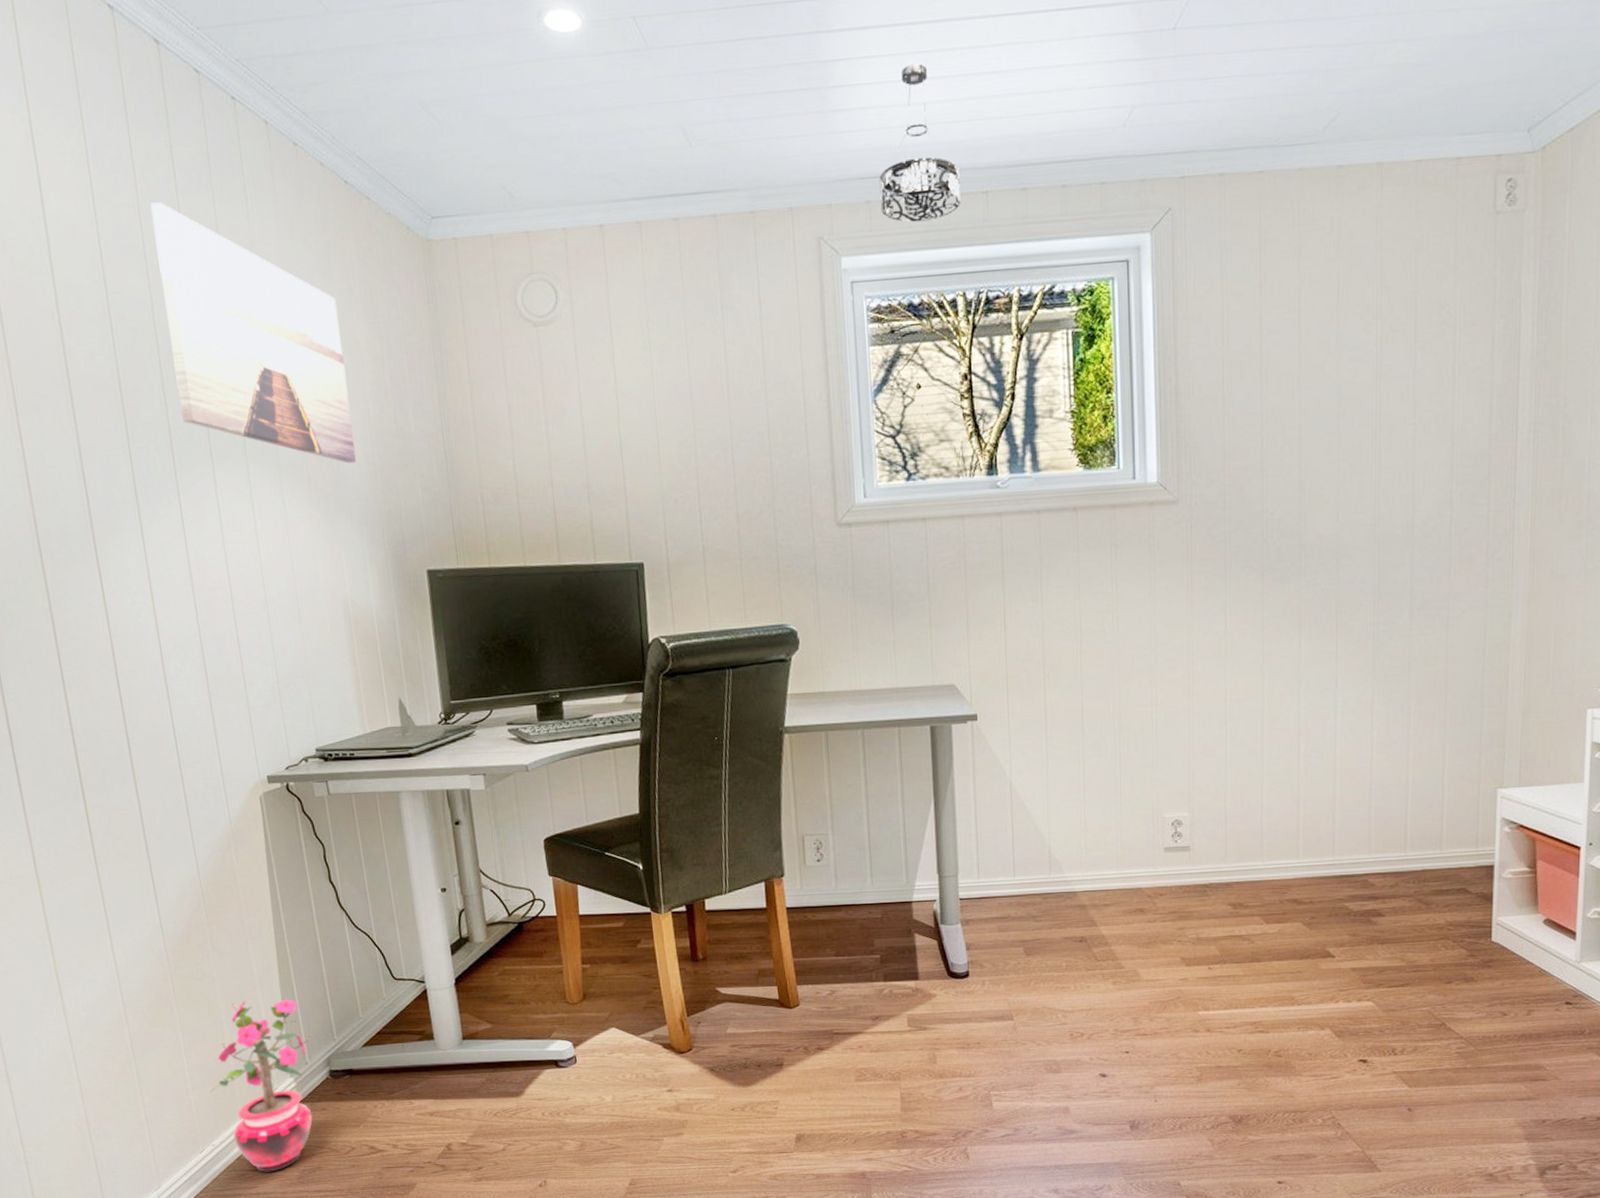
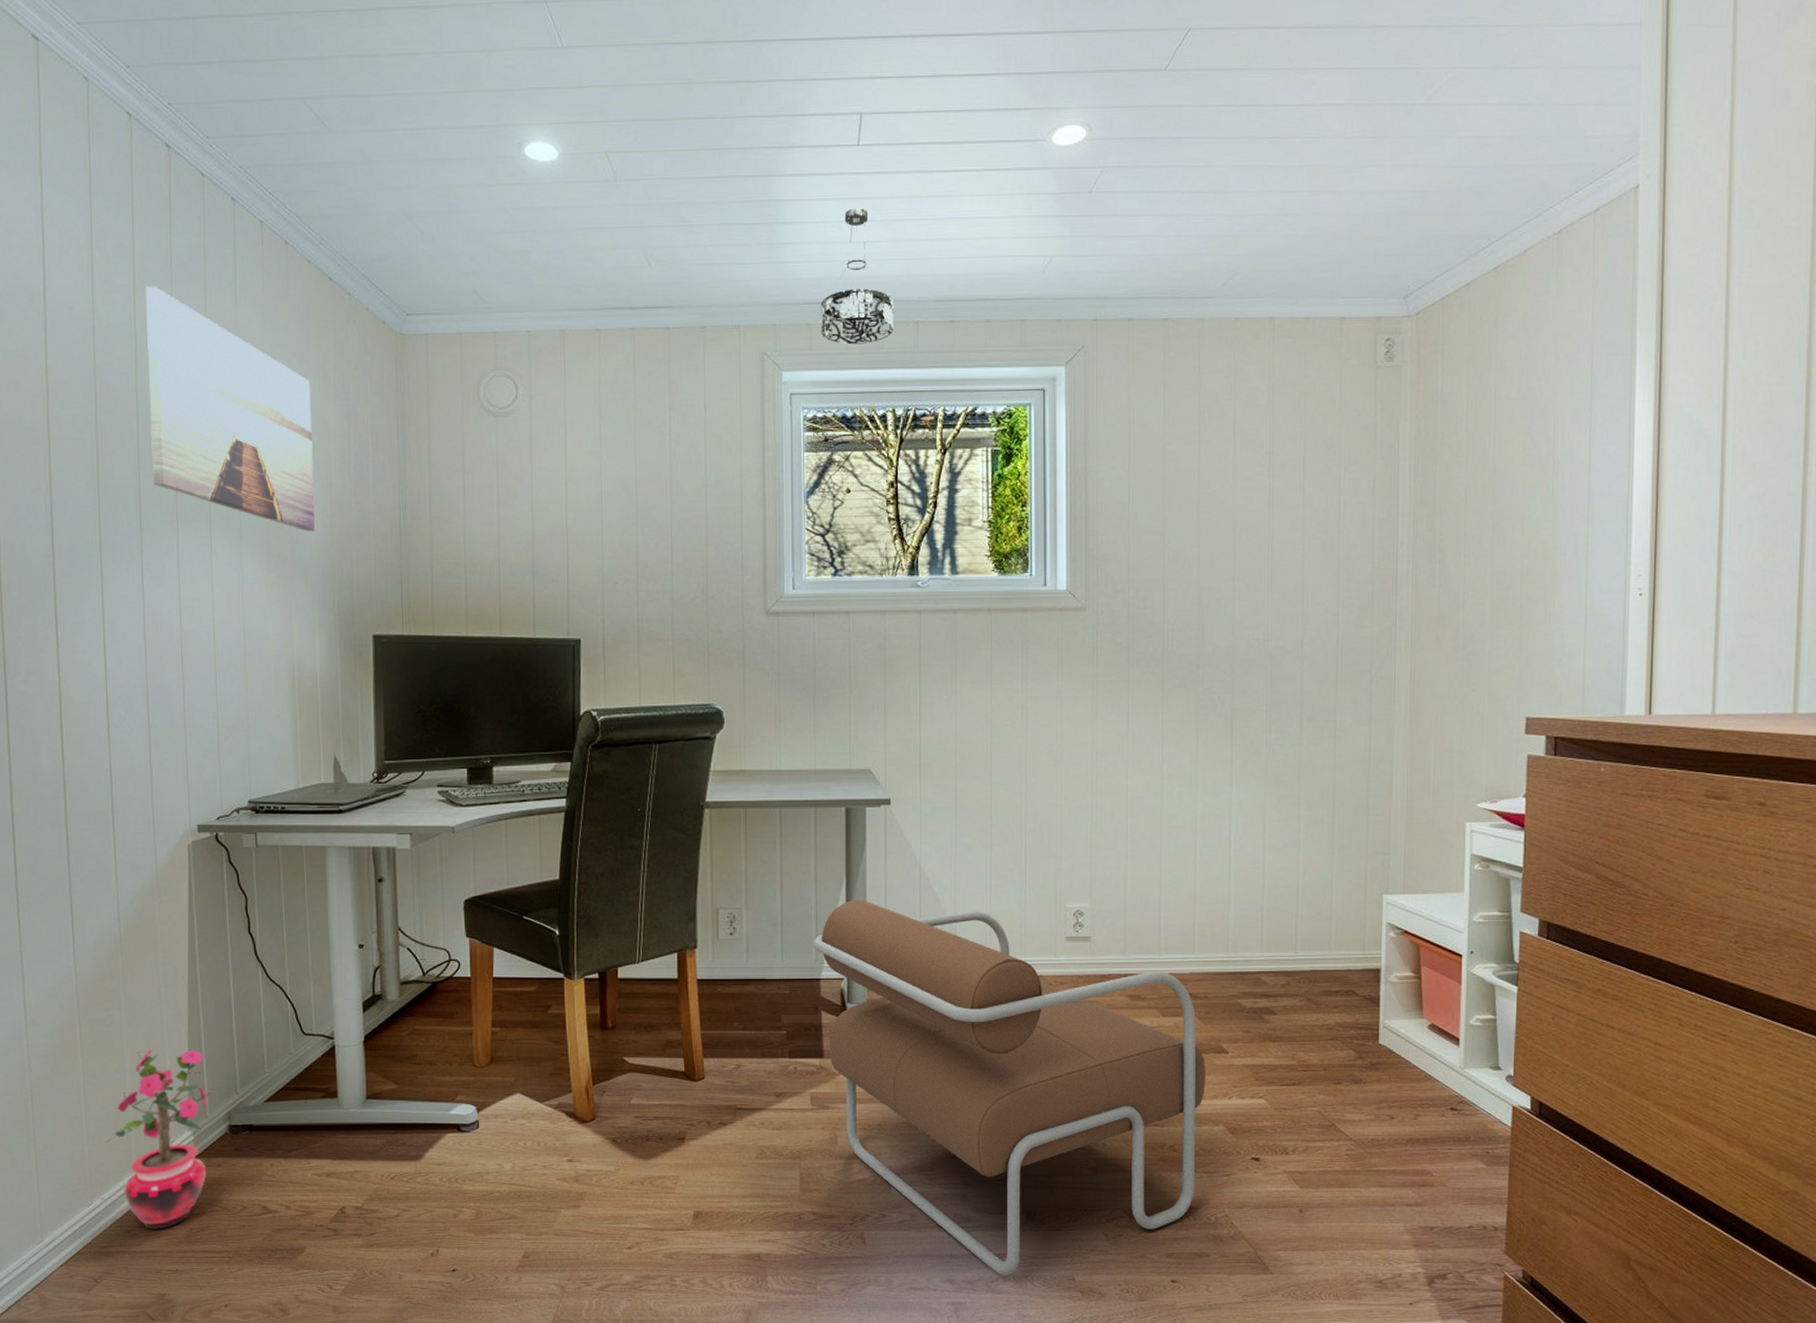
armchair: none [903,820,1311,1184] -> present [813,900,1206,1276]

